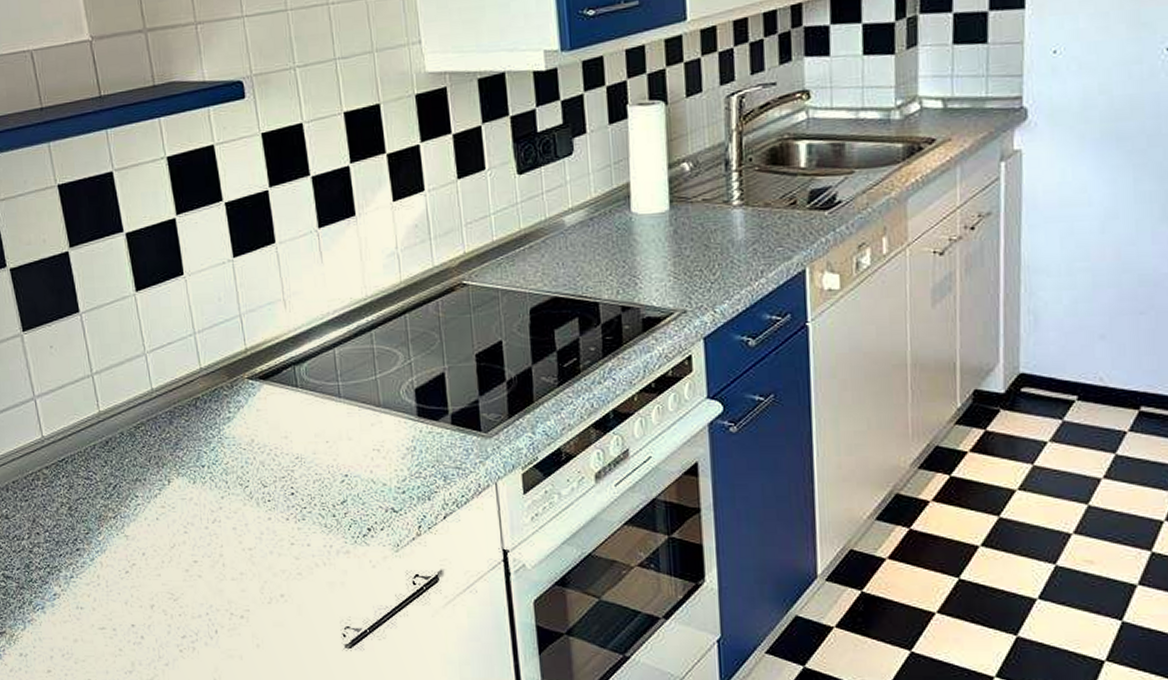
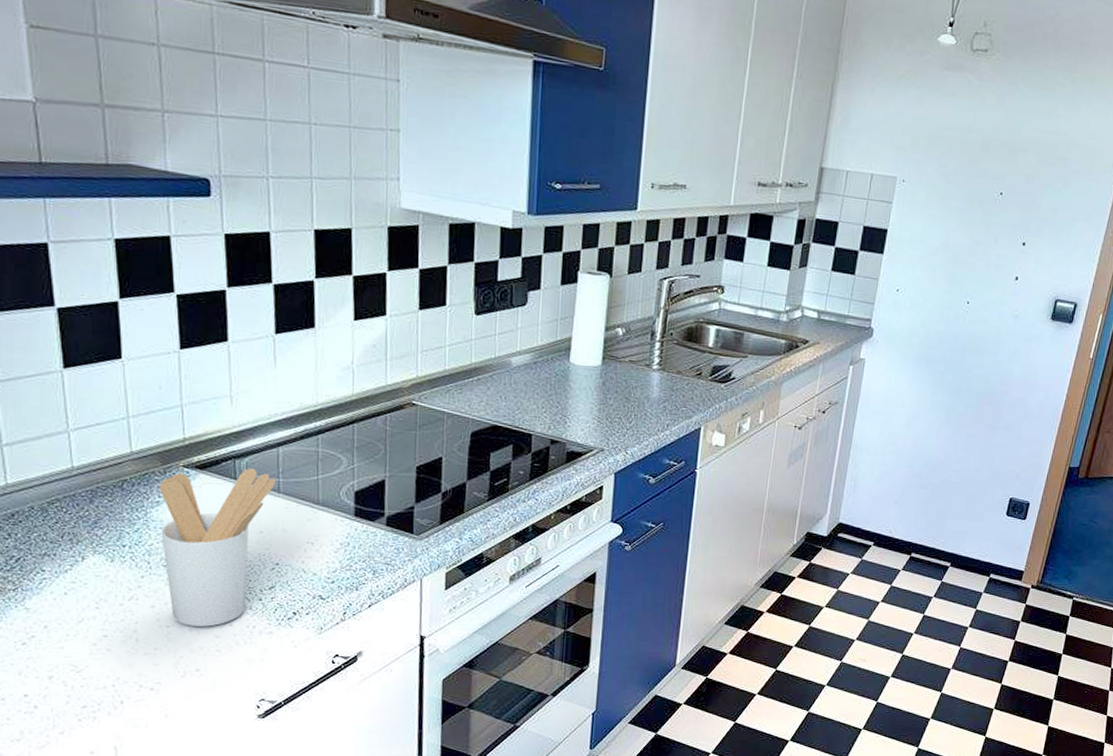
utensil holder: none [228,374,336,548] -> present [159,468,277,627]

